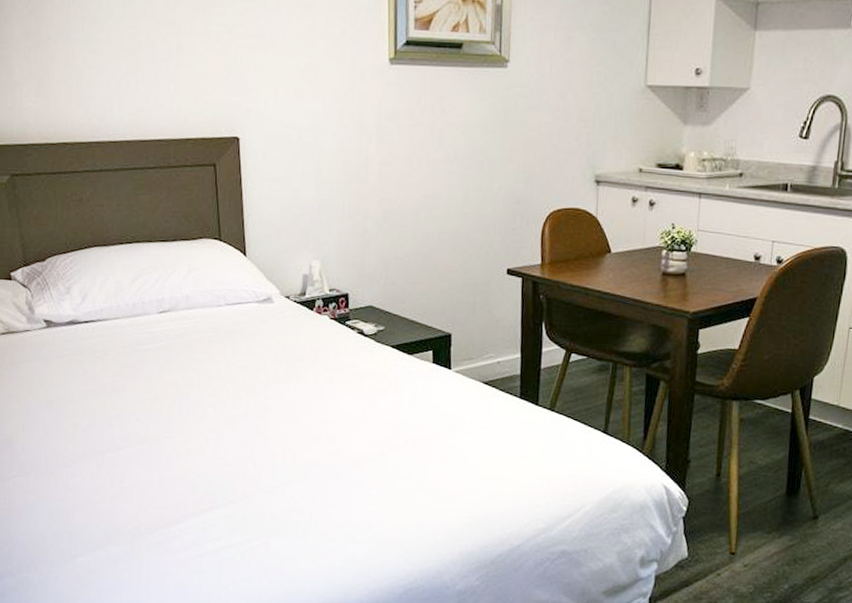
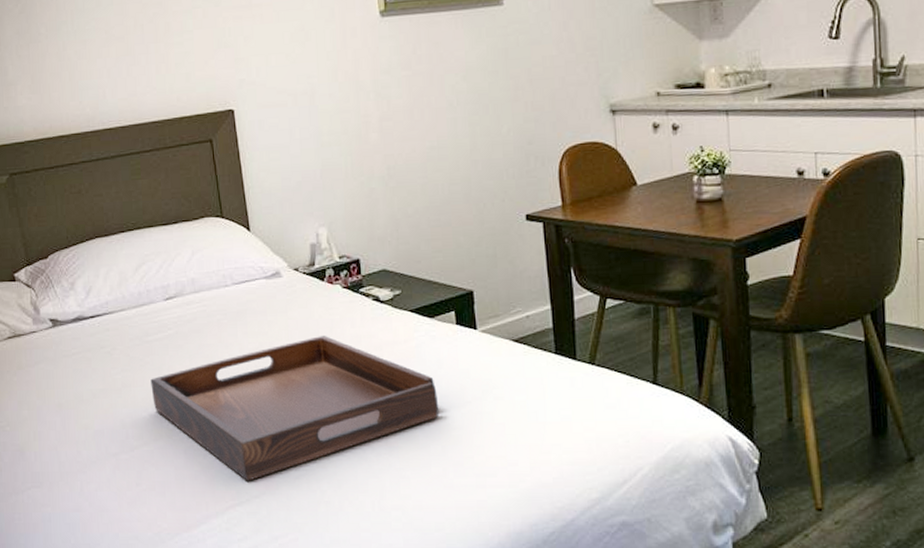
serving tray: none [140,361,410,488] -> present [150,336,439,481]

